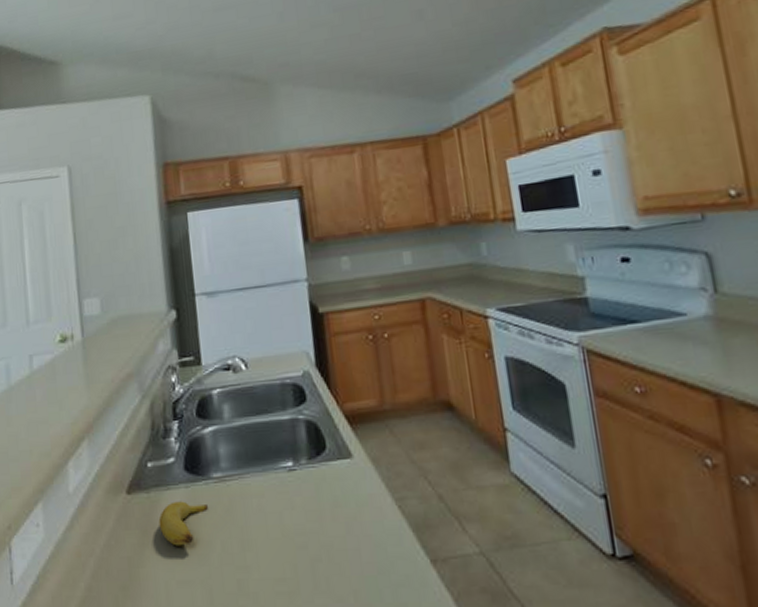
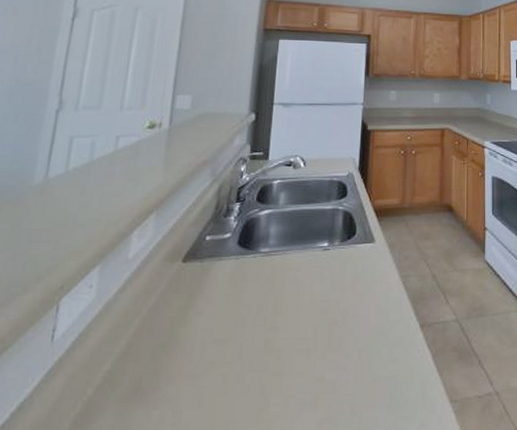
banana: present [158,501,208,546] -> none [206,270,252,309]

